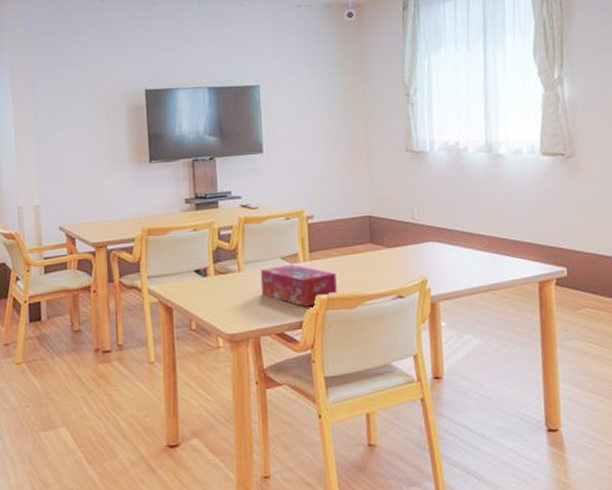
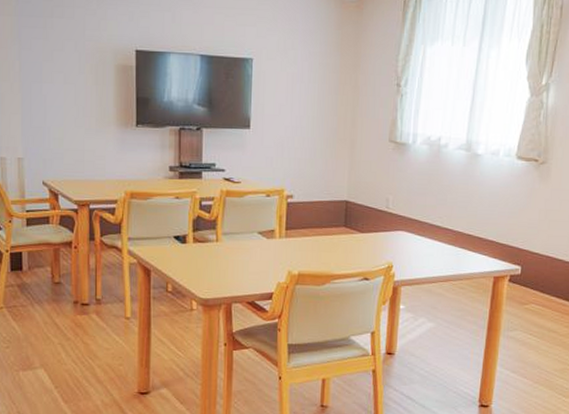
tissue box: present [260,264,337,307] -> none [236,239,309,280]

